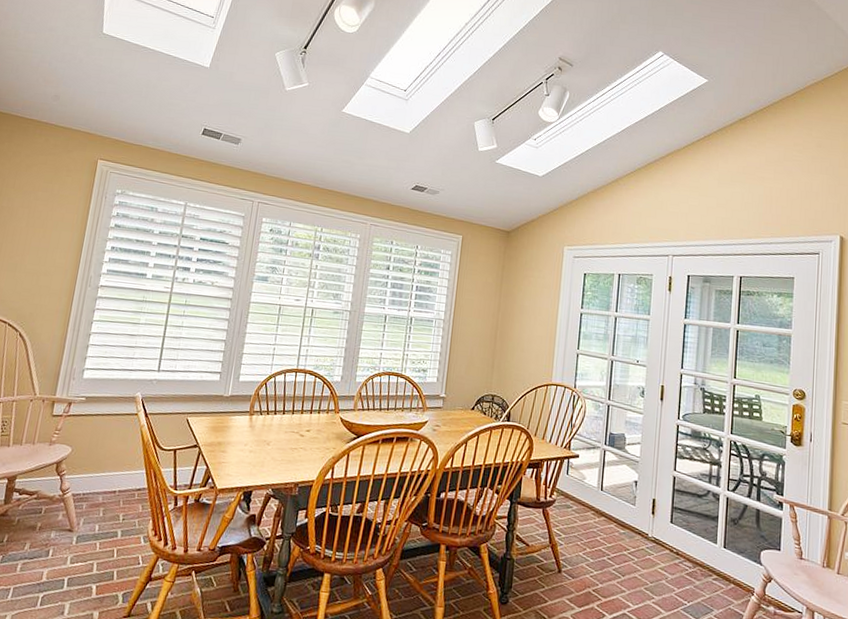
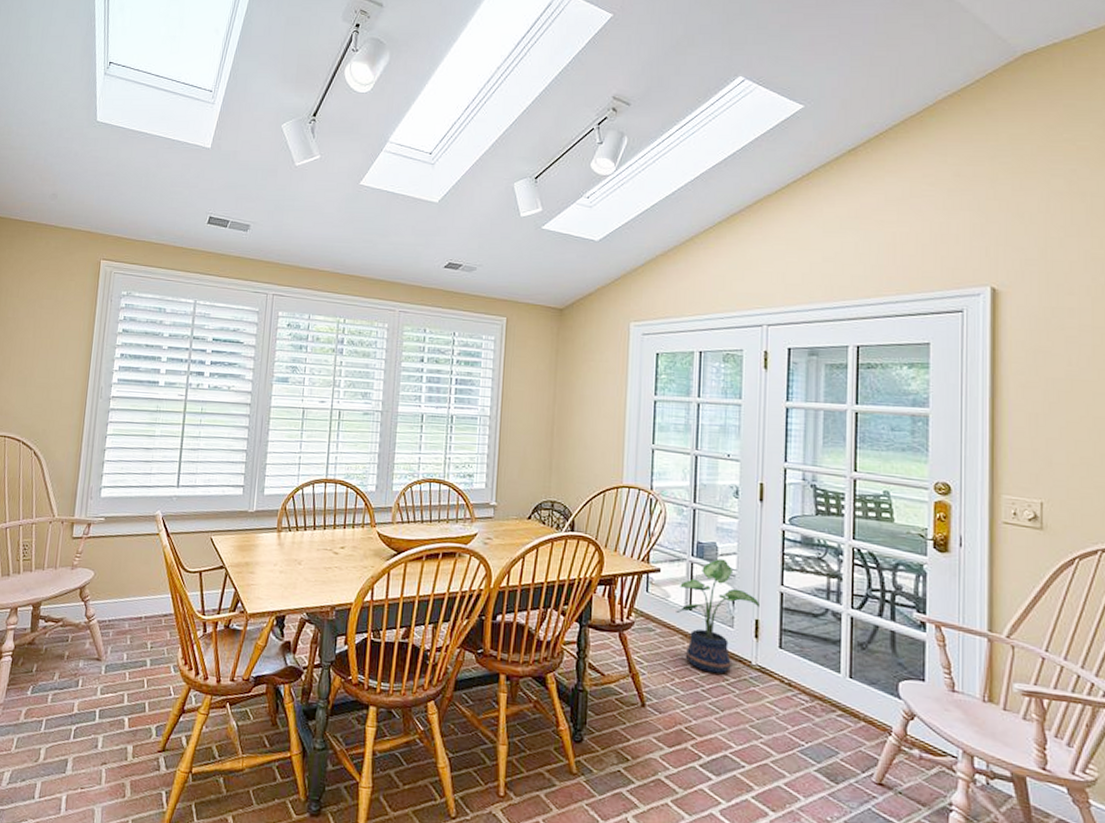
potted plant: none [590,447,658,545] -> present [676,559,761,674]

